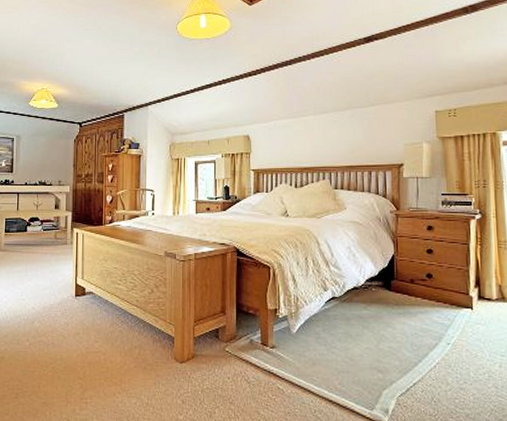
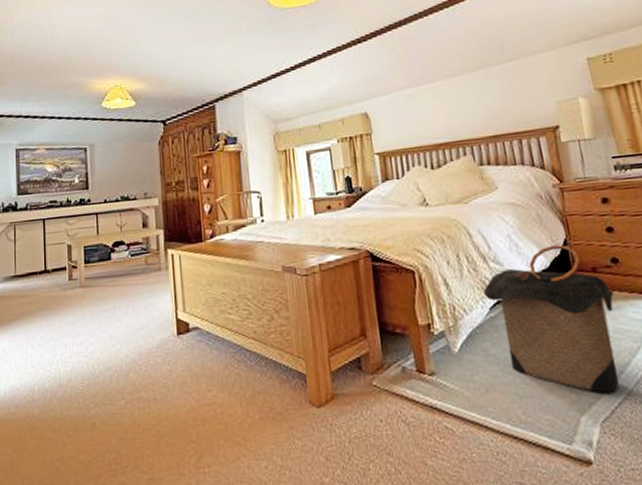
laundry hamper: none [322,259,426,376] -> present [483,245,620,394]

